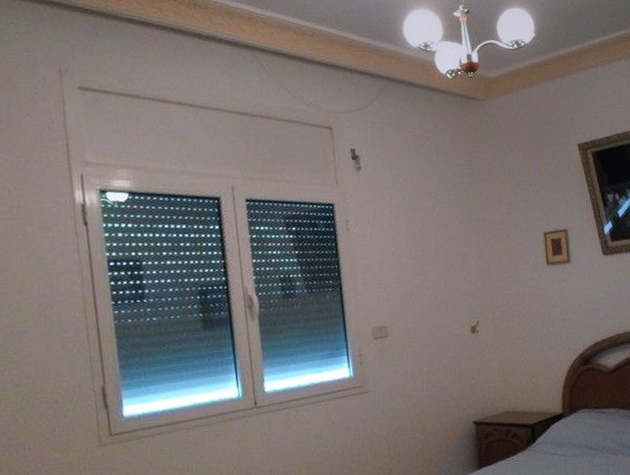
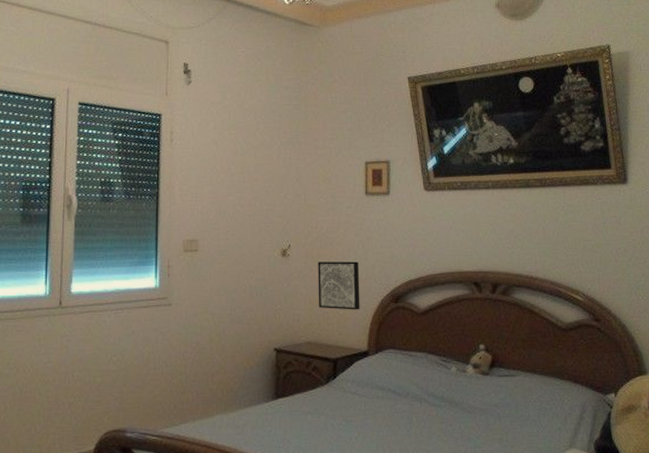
wall art: none [507,330,552,379] -> present [318,261,360,310]

